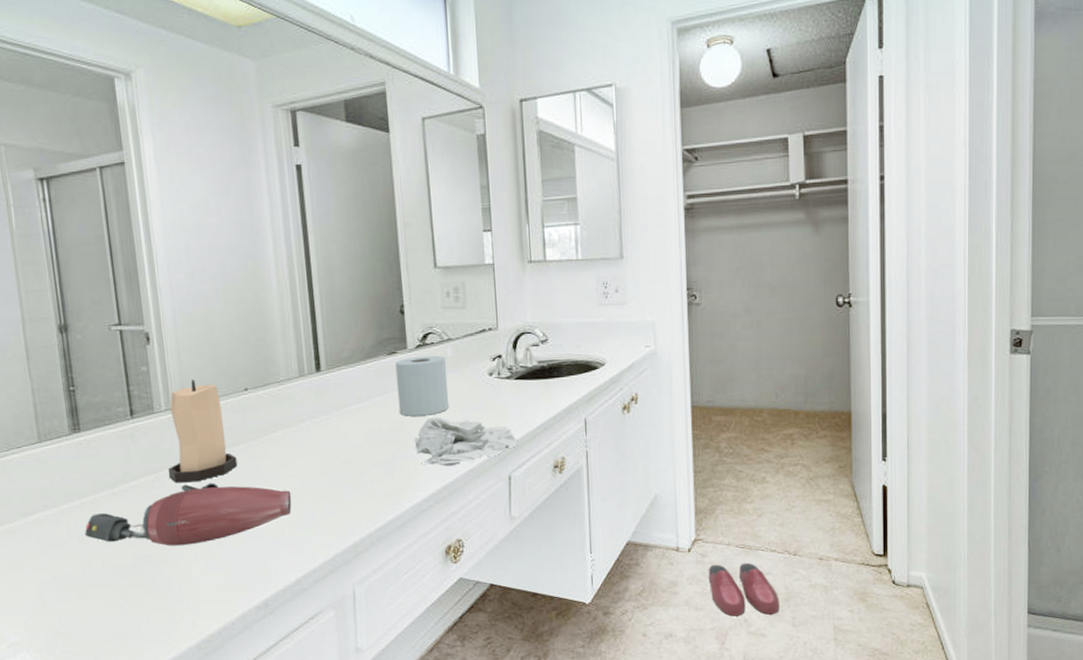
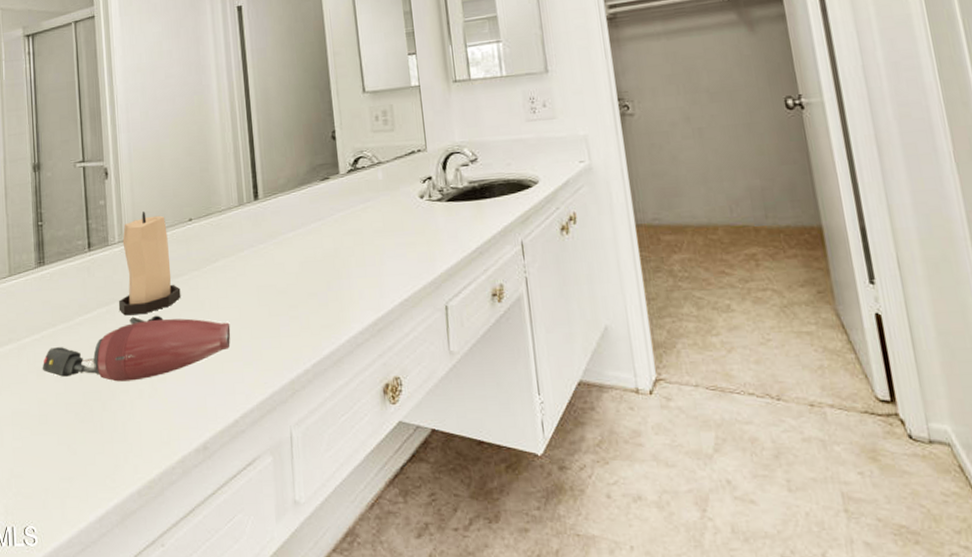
toilet paper roll: present [395,355,450,416] -> none [328,179,382,243]
tissue: present [414,416,518,467] -> none [348,242,453,296]
slippers: present [708,562,780,616] -> none [675,408,769,476]

